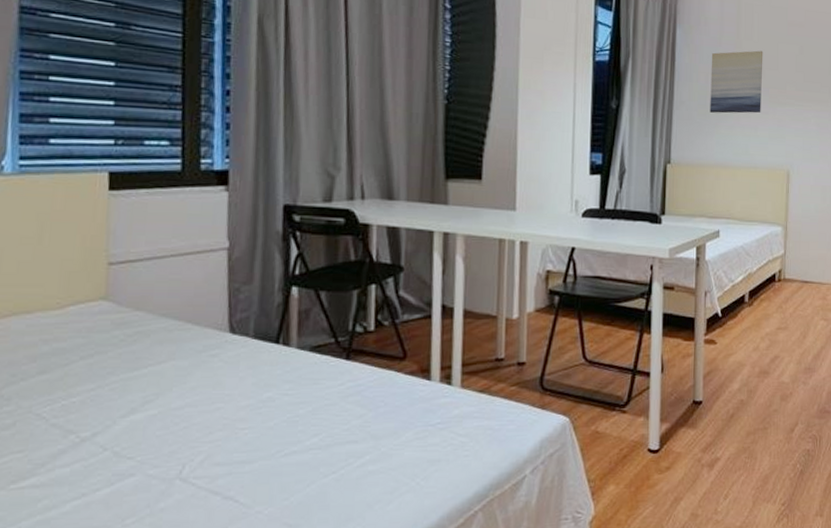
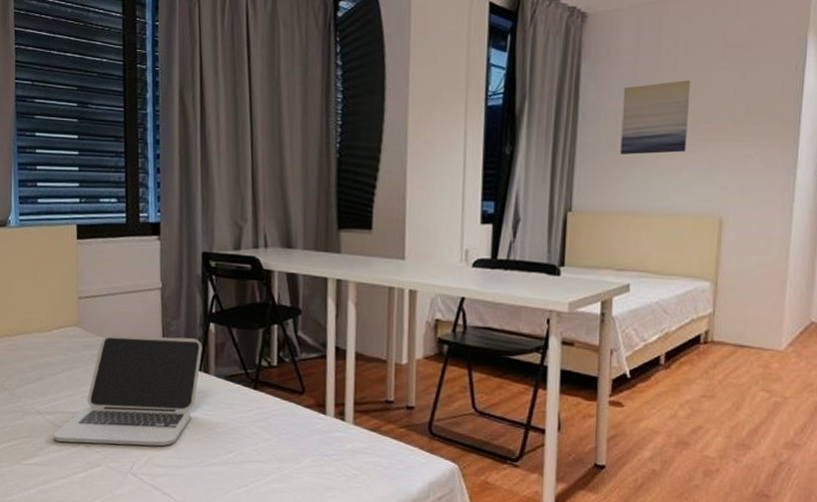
laptop: none [61,306,281,452] -> present [53,335,202,447]

